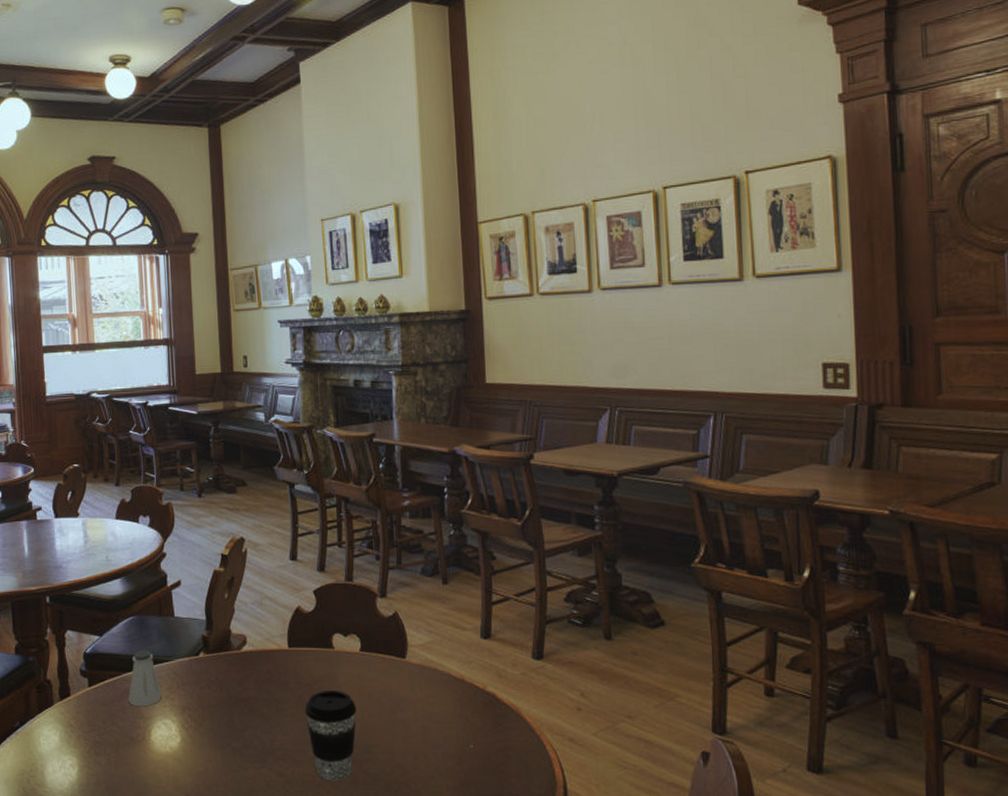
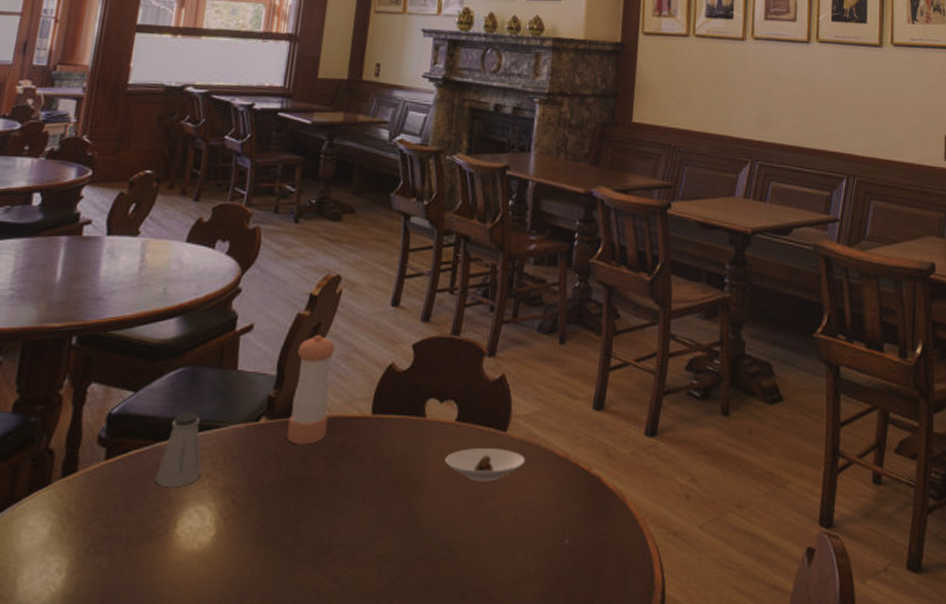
pepper shaker: none [219,586,254,673] -> present [287,334,336,445]
coffee cup: present [305,691,357,781] -> none [378,470,442,588]
saucer: none [355,672,426,699] -> present [444,448,526,482]

